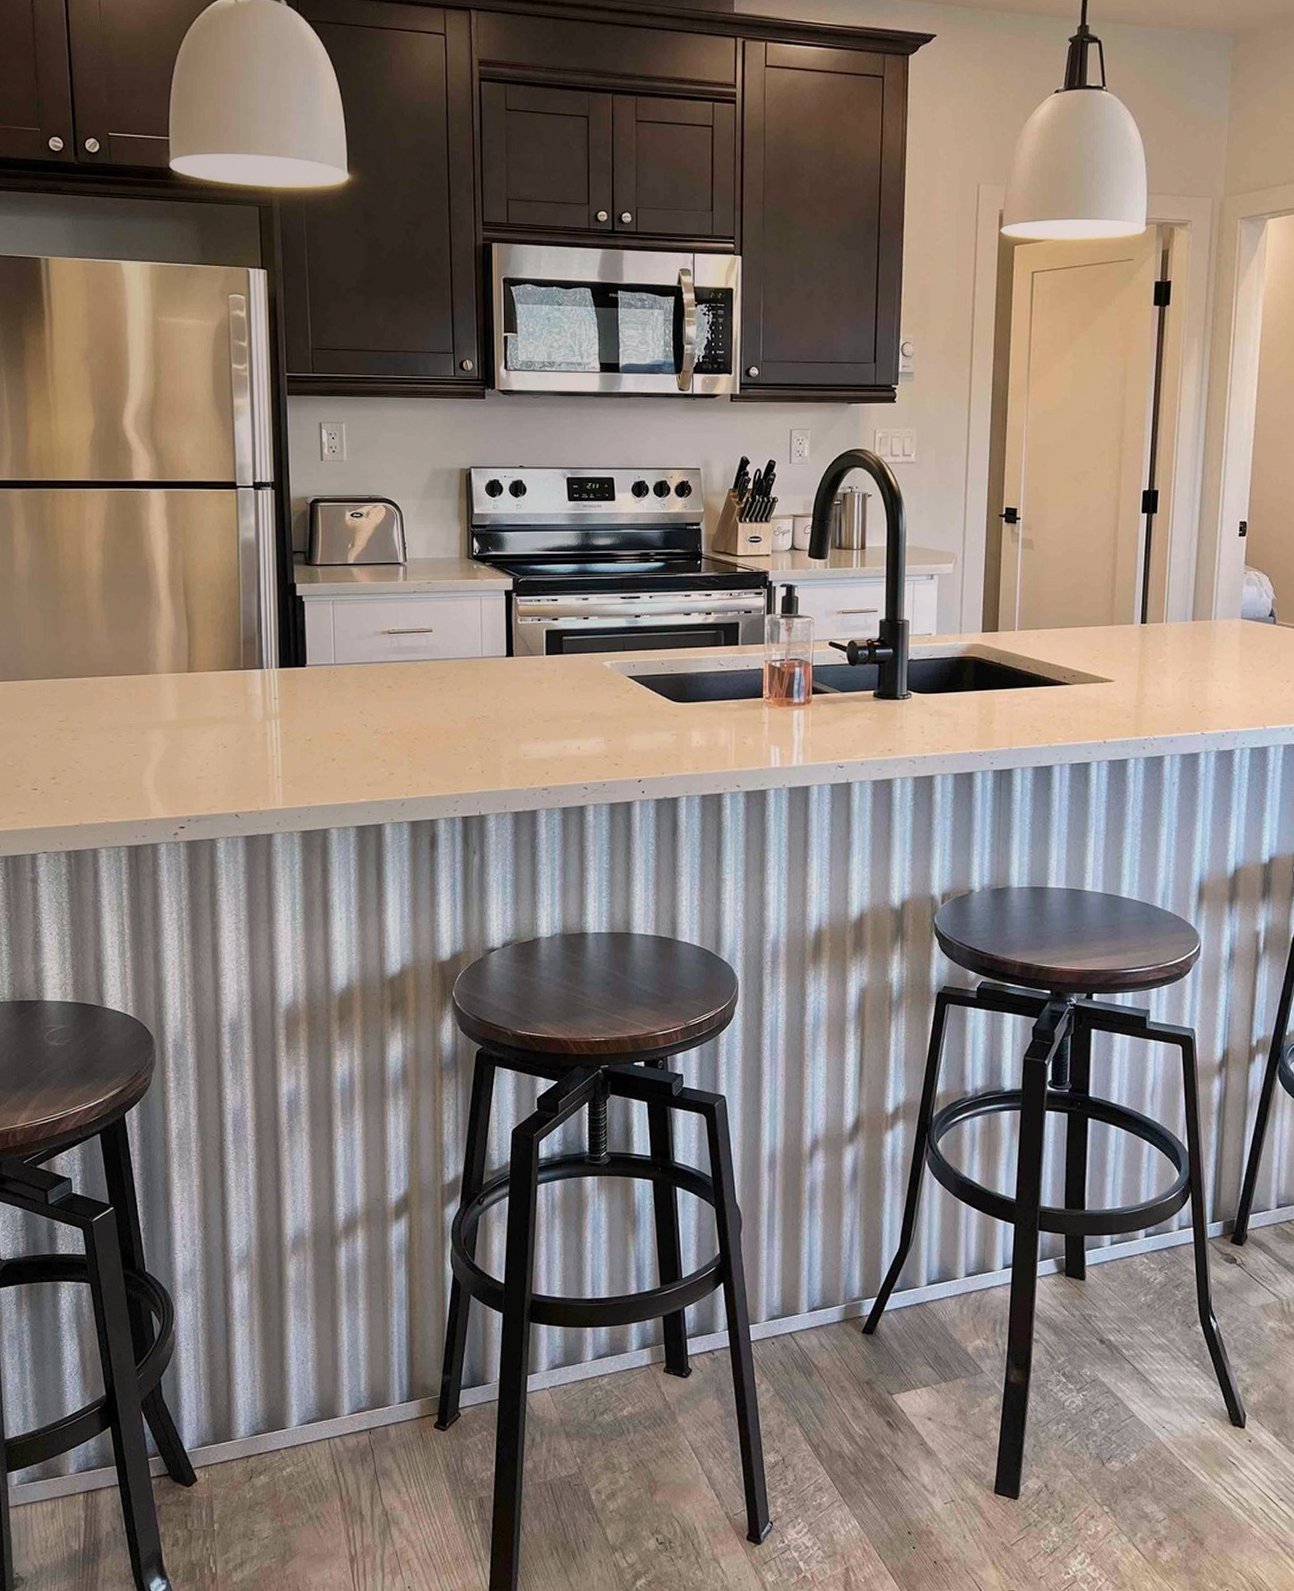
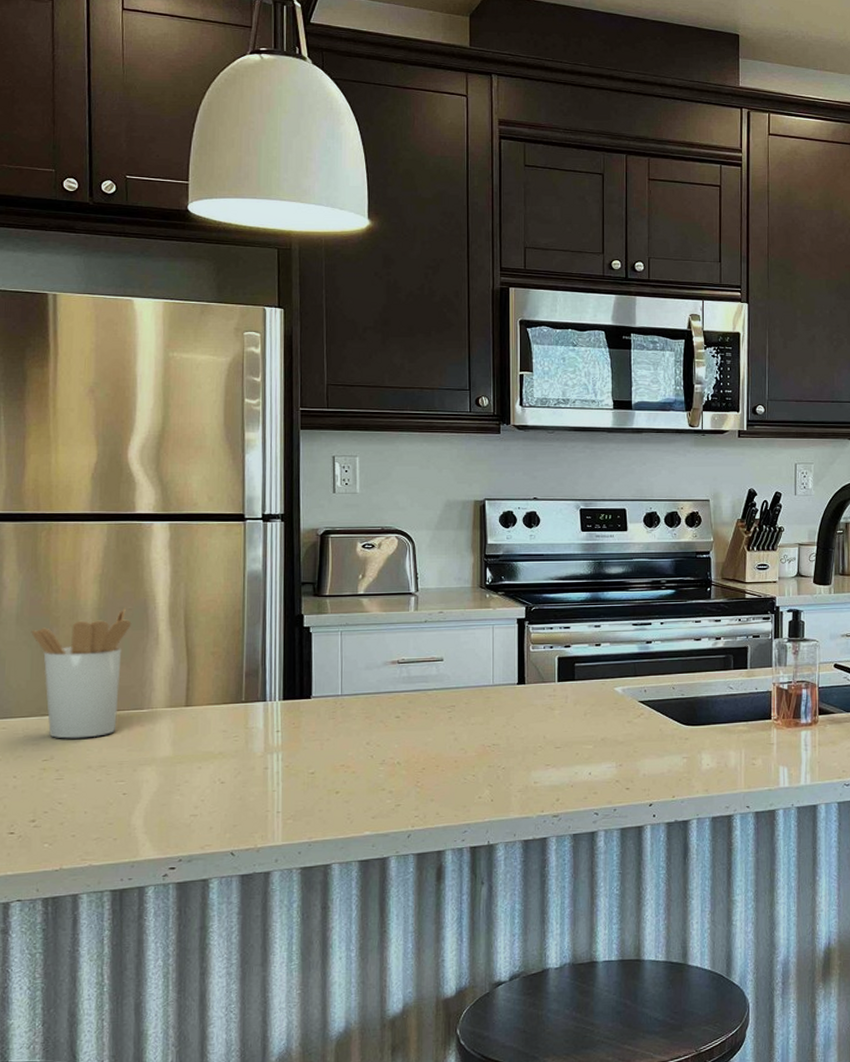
utensil holder: none [42,574,135,701] -> present [31,607,132,739]

